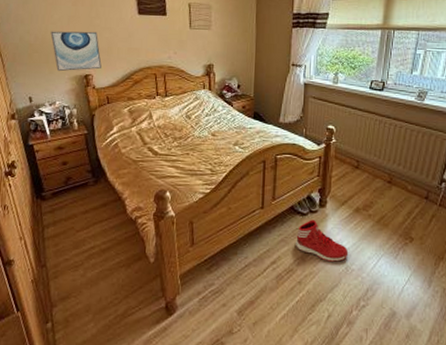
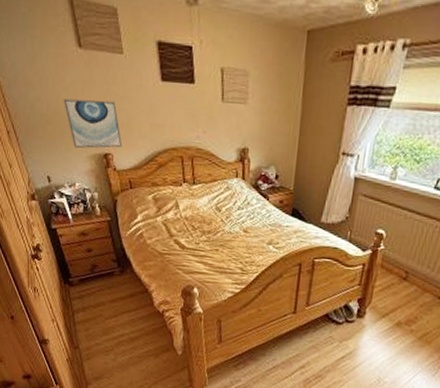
sneaker: present [296,219,349,262] -> none [327,329,383,373]

